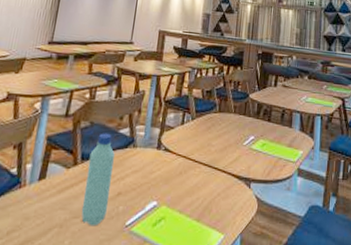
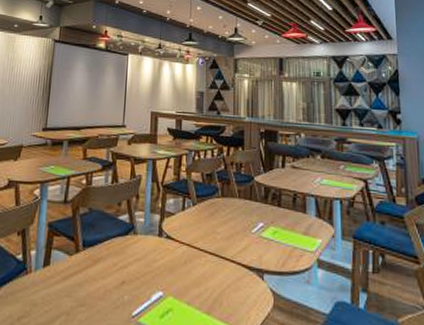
water bottle: present [81,133,115,227] -> none [86,219,115,316]

